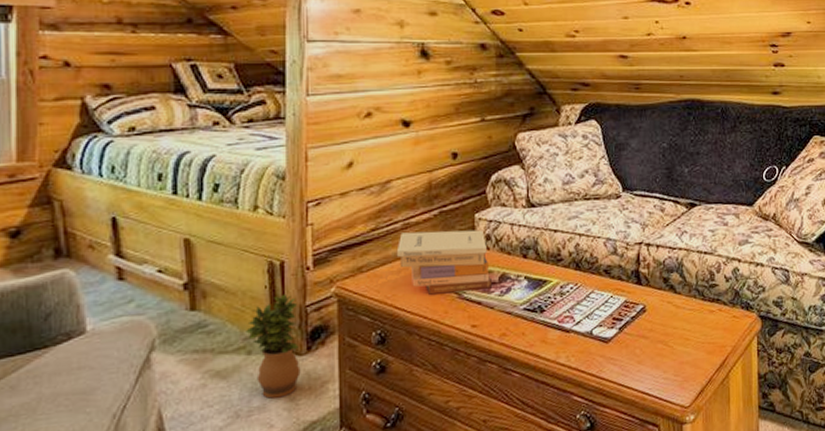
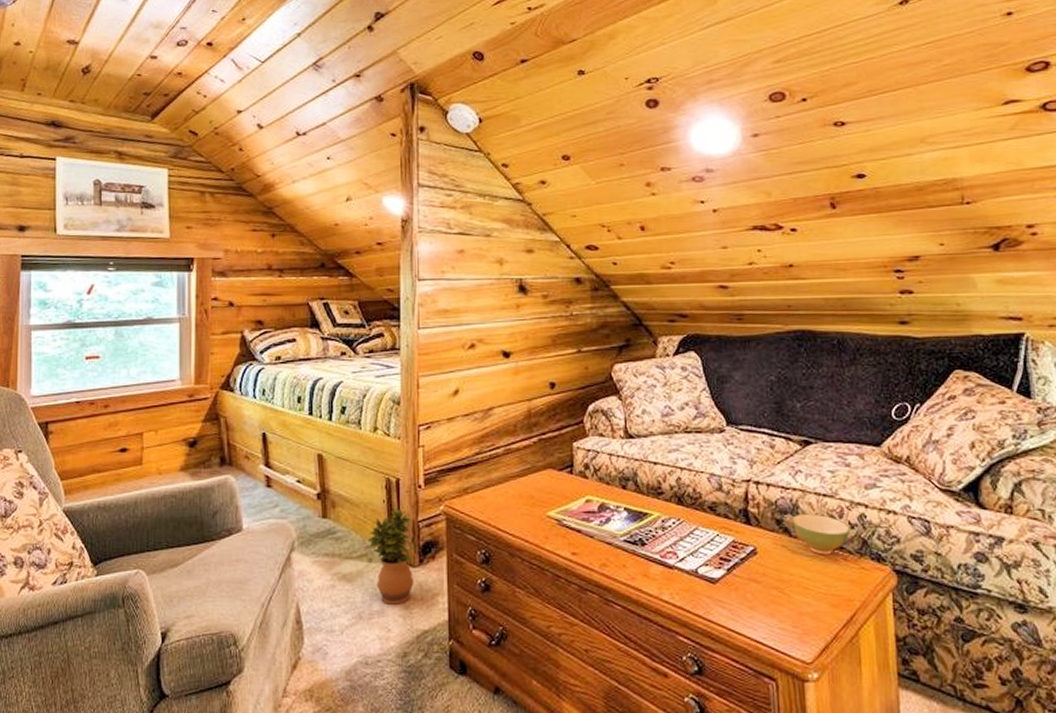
books: present [396,229,493,295] -> none [498,457,592,519]
bowl: none [676,270,726,308] -> present [791,513,851,555]

